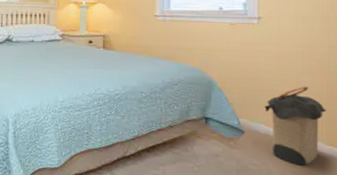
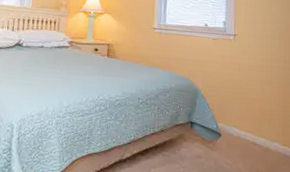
laundry hamper: present [264,86,327,166] -> none [237,94,283,164]

